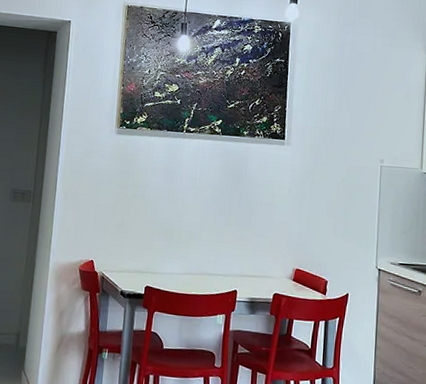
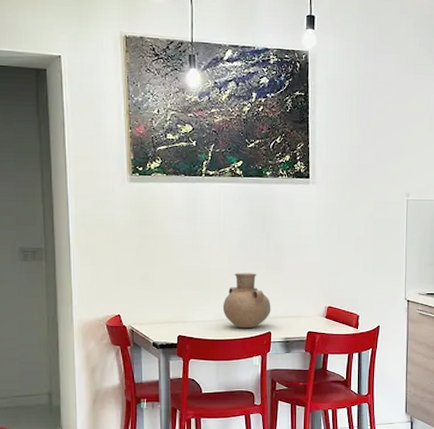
vase: none [191,227,239,285] -> present [222,272,271,329]

